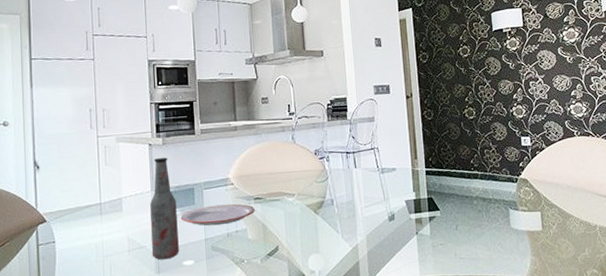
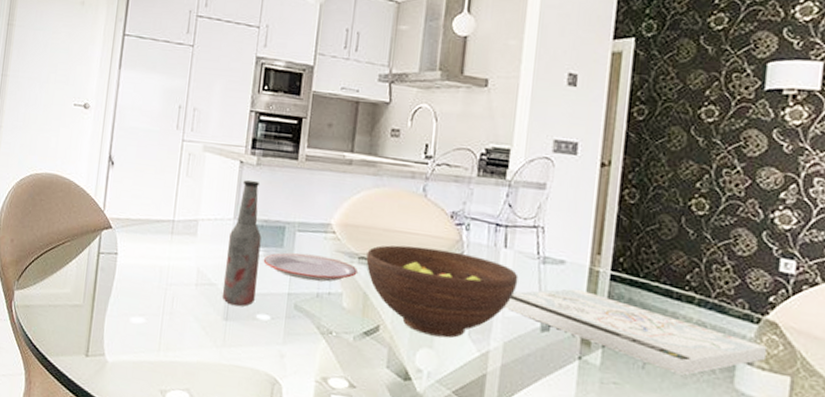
fruit bowl: none [259,178,368,244] -> present [366,245,519,338]
picture frame: none [362,185,524,228] -> present [504,288,766,375]

